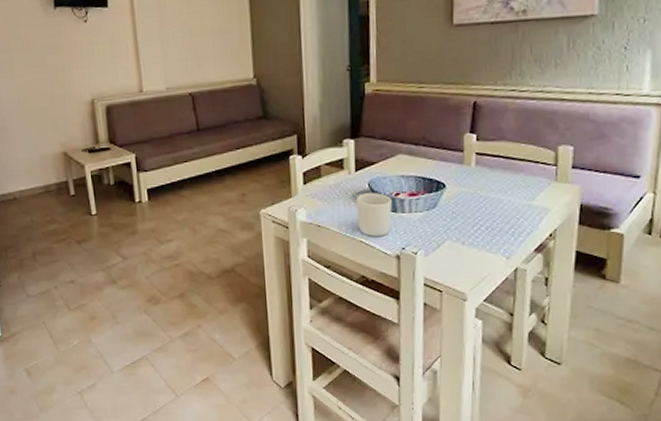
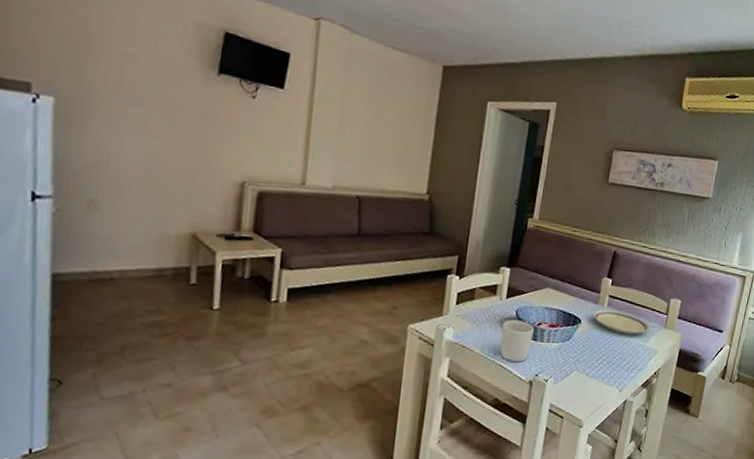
plate: none [460,168,535,195] -> present [593,309,650,335]

